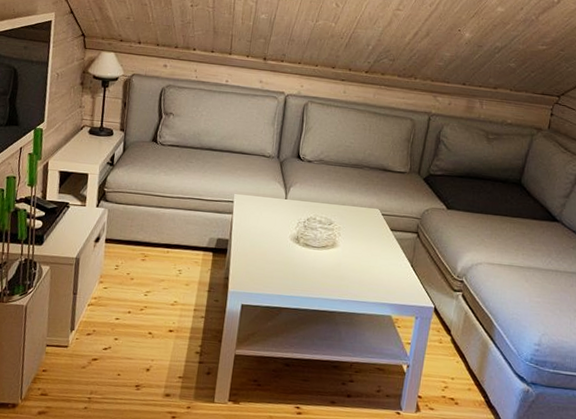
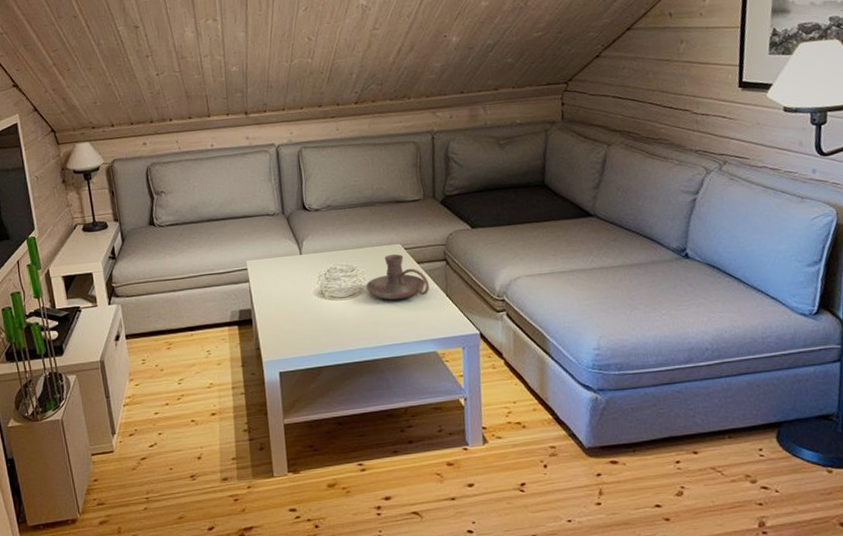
candle holder: none [339,216,398,262] -> present [365,253,429,300]

